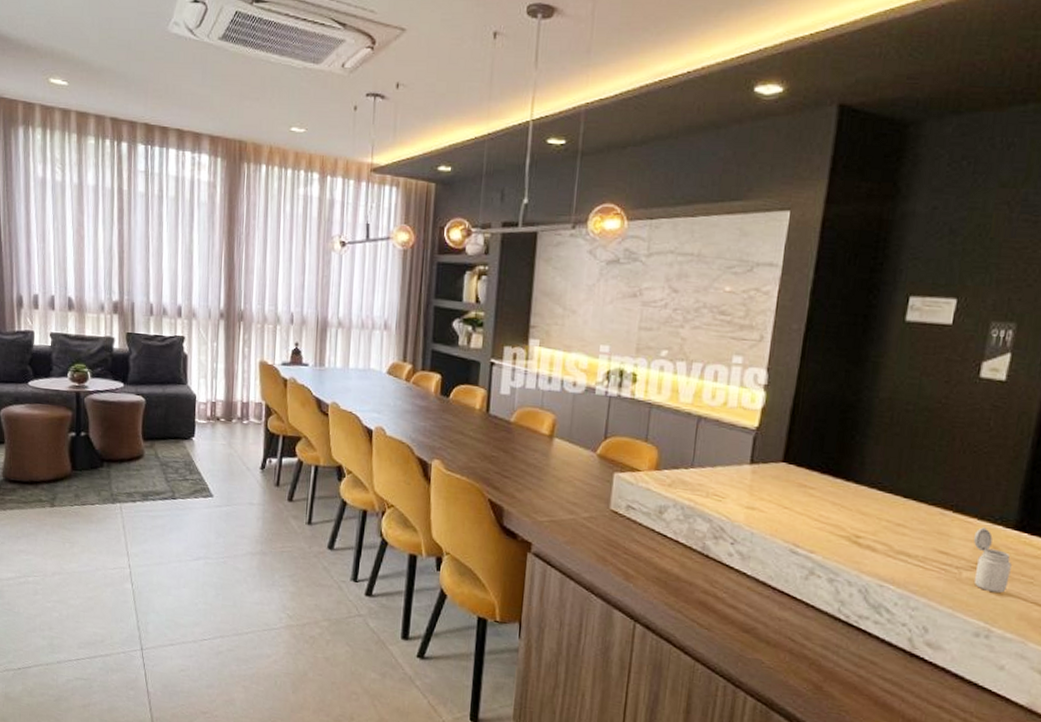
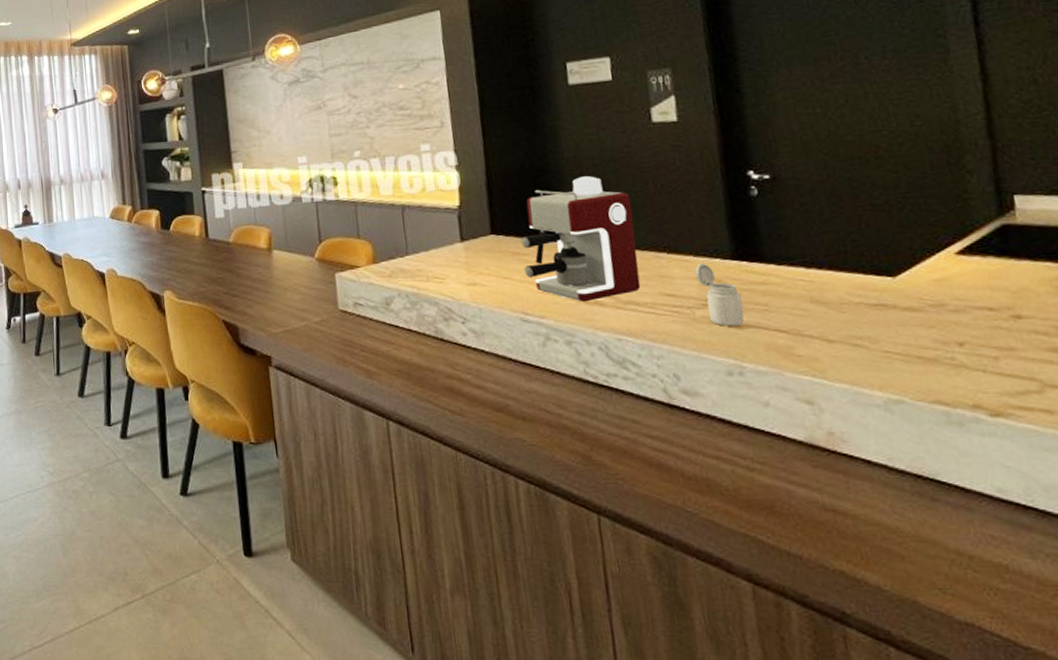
coffee maker: none [806,420,934,546] -> present [521,176,641,303]

